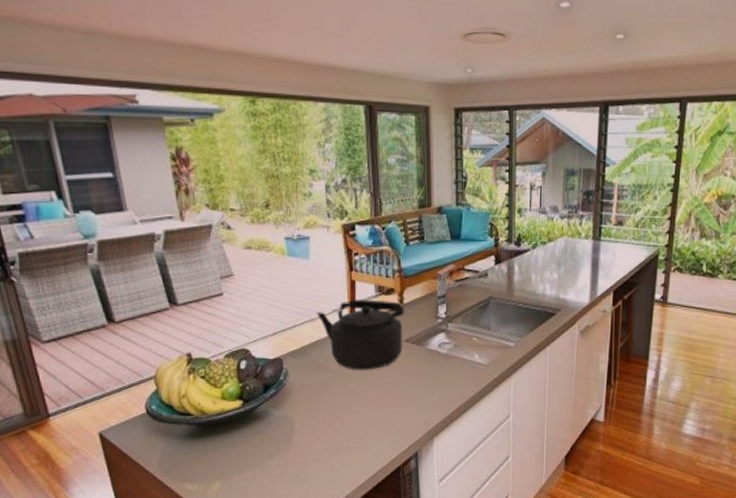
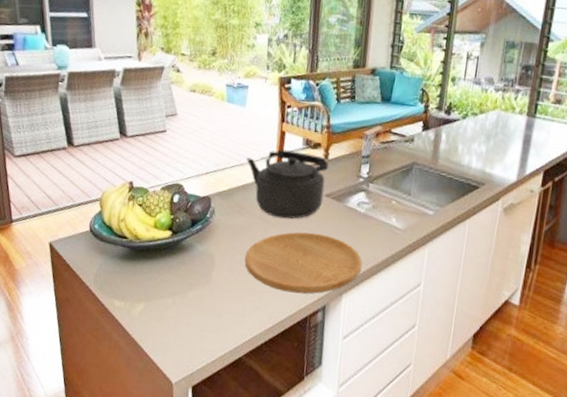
cutting board: none [327,380,450,445] -> present [244,232,363,294]

